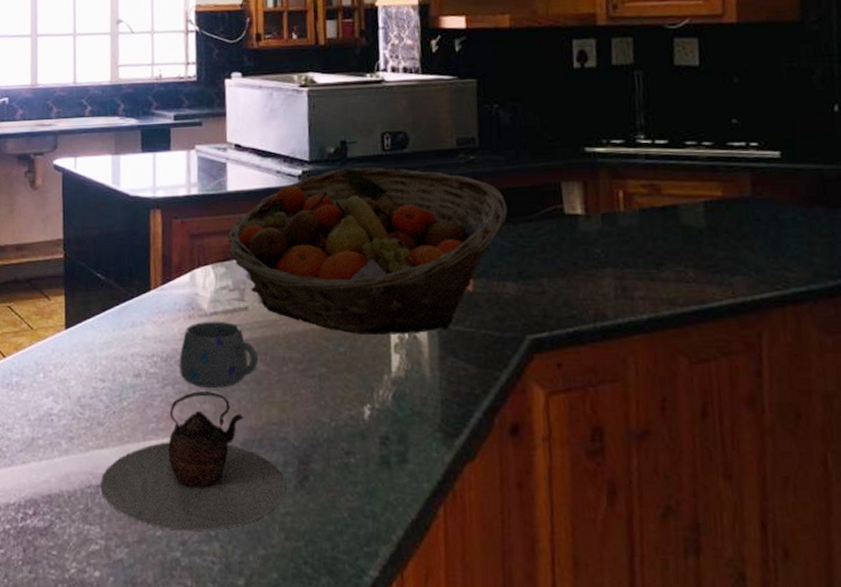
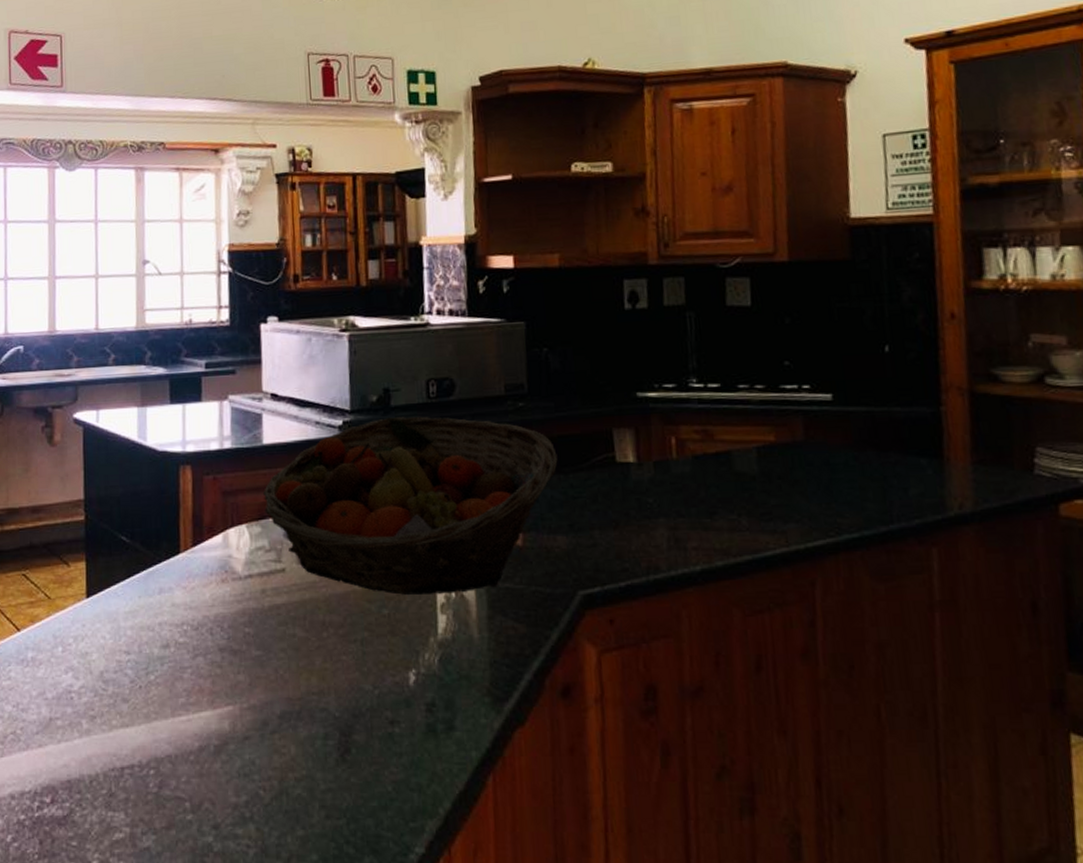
teapot: present [101,391,287,532] -> none [126,661,327,814]
mug: present [179,321,259,388] -> none [211,584,297,657]

